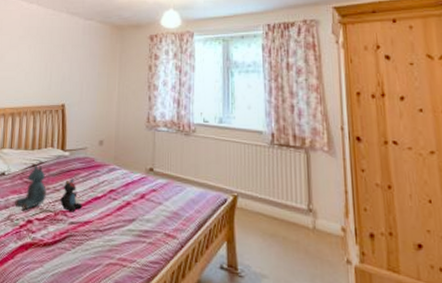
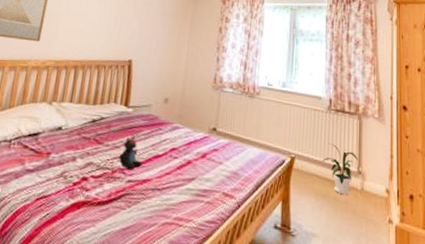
stuffed animal: present [15,164,46,210] -> none [70,120,105,167]
house plant: none [267,179,307,234] -> present [322,142,358,195]

